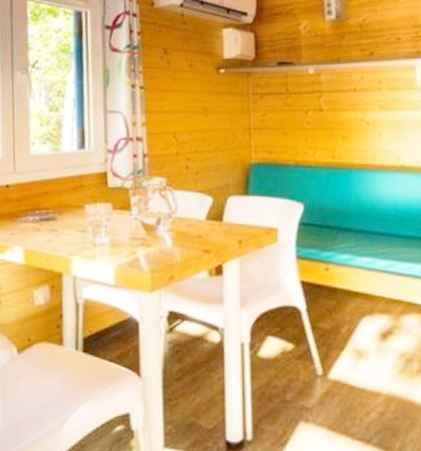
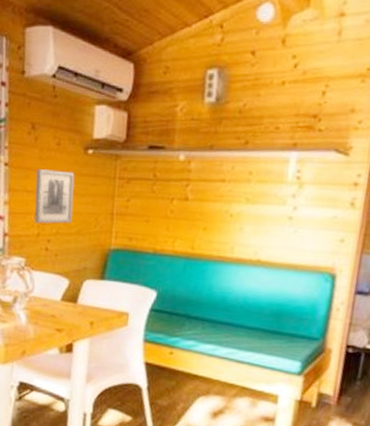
wall art: none [171,90,210,143] -> present [34,169,75,224]

